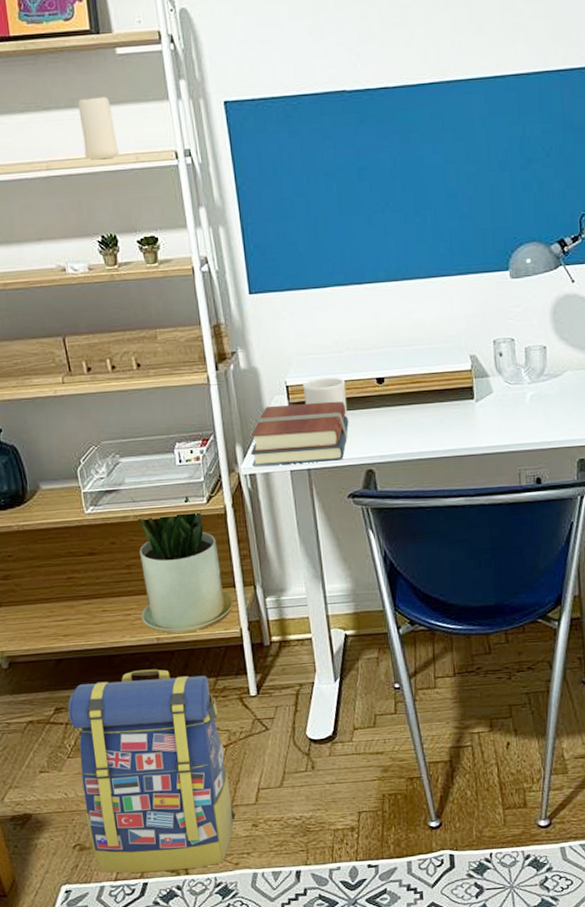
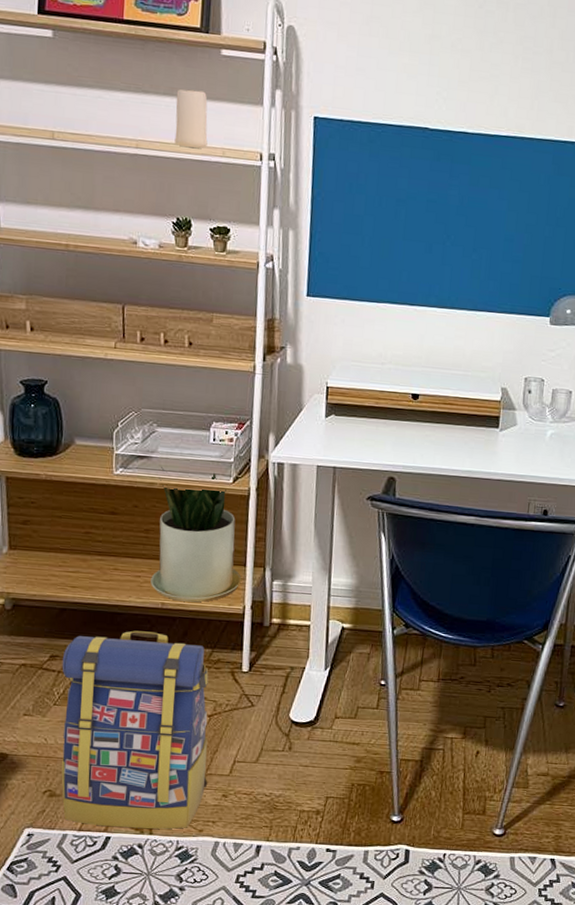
books: present [250,401,349,466] -> none [281,402,380,464]
mug: present [303,377,348,417] -> none [341,384,383,425]

